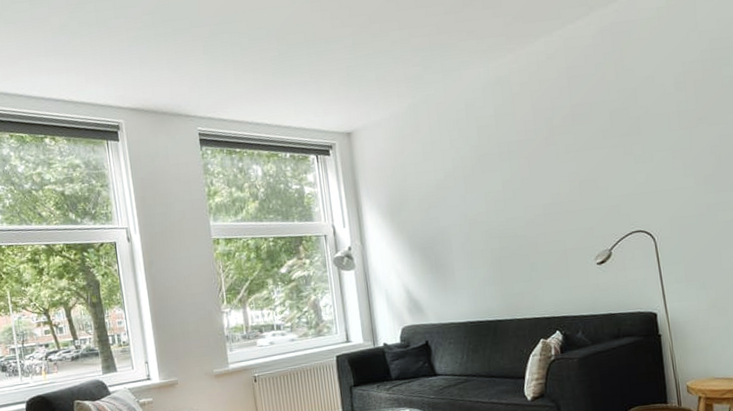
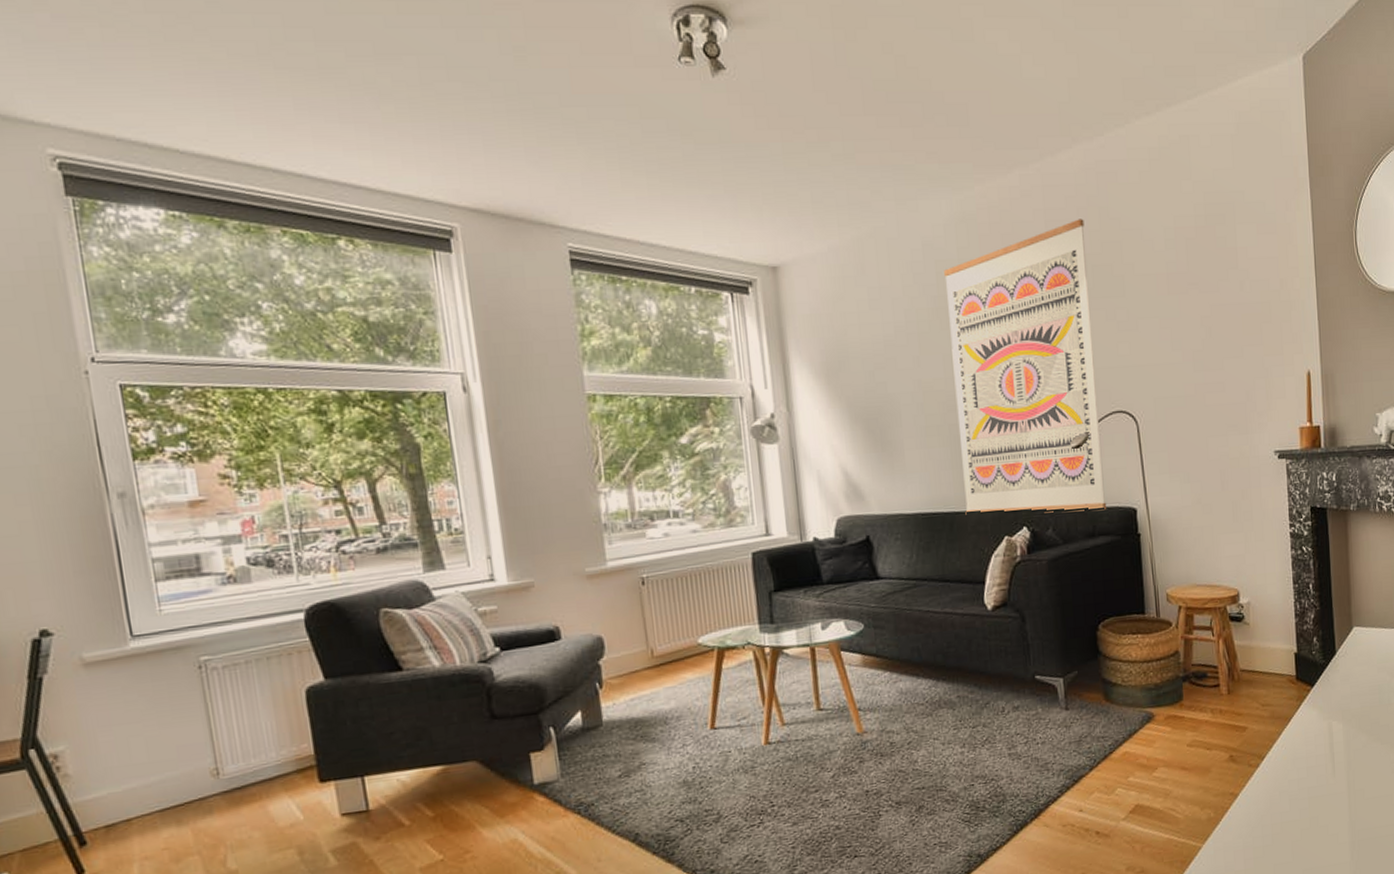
wall art: none [483,72,630,322] -> present [944,219,1107,515]

